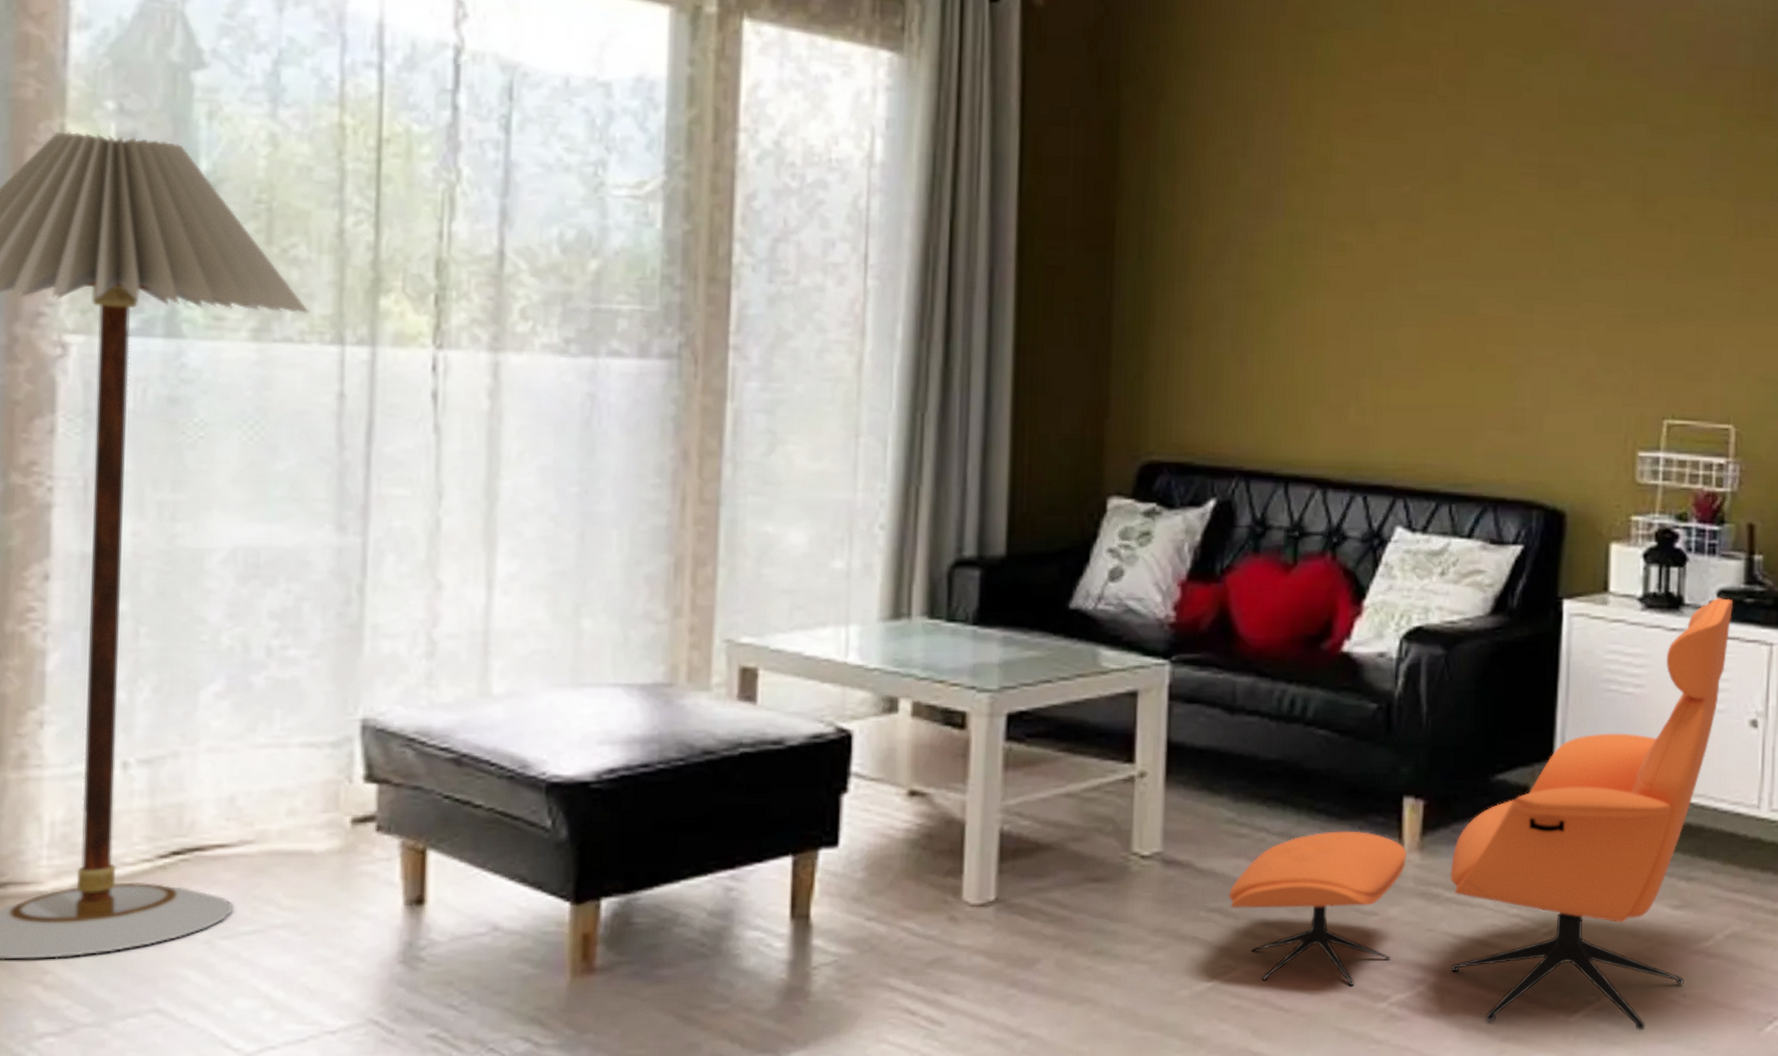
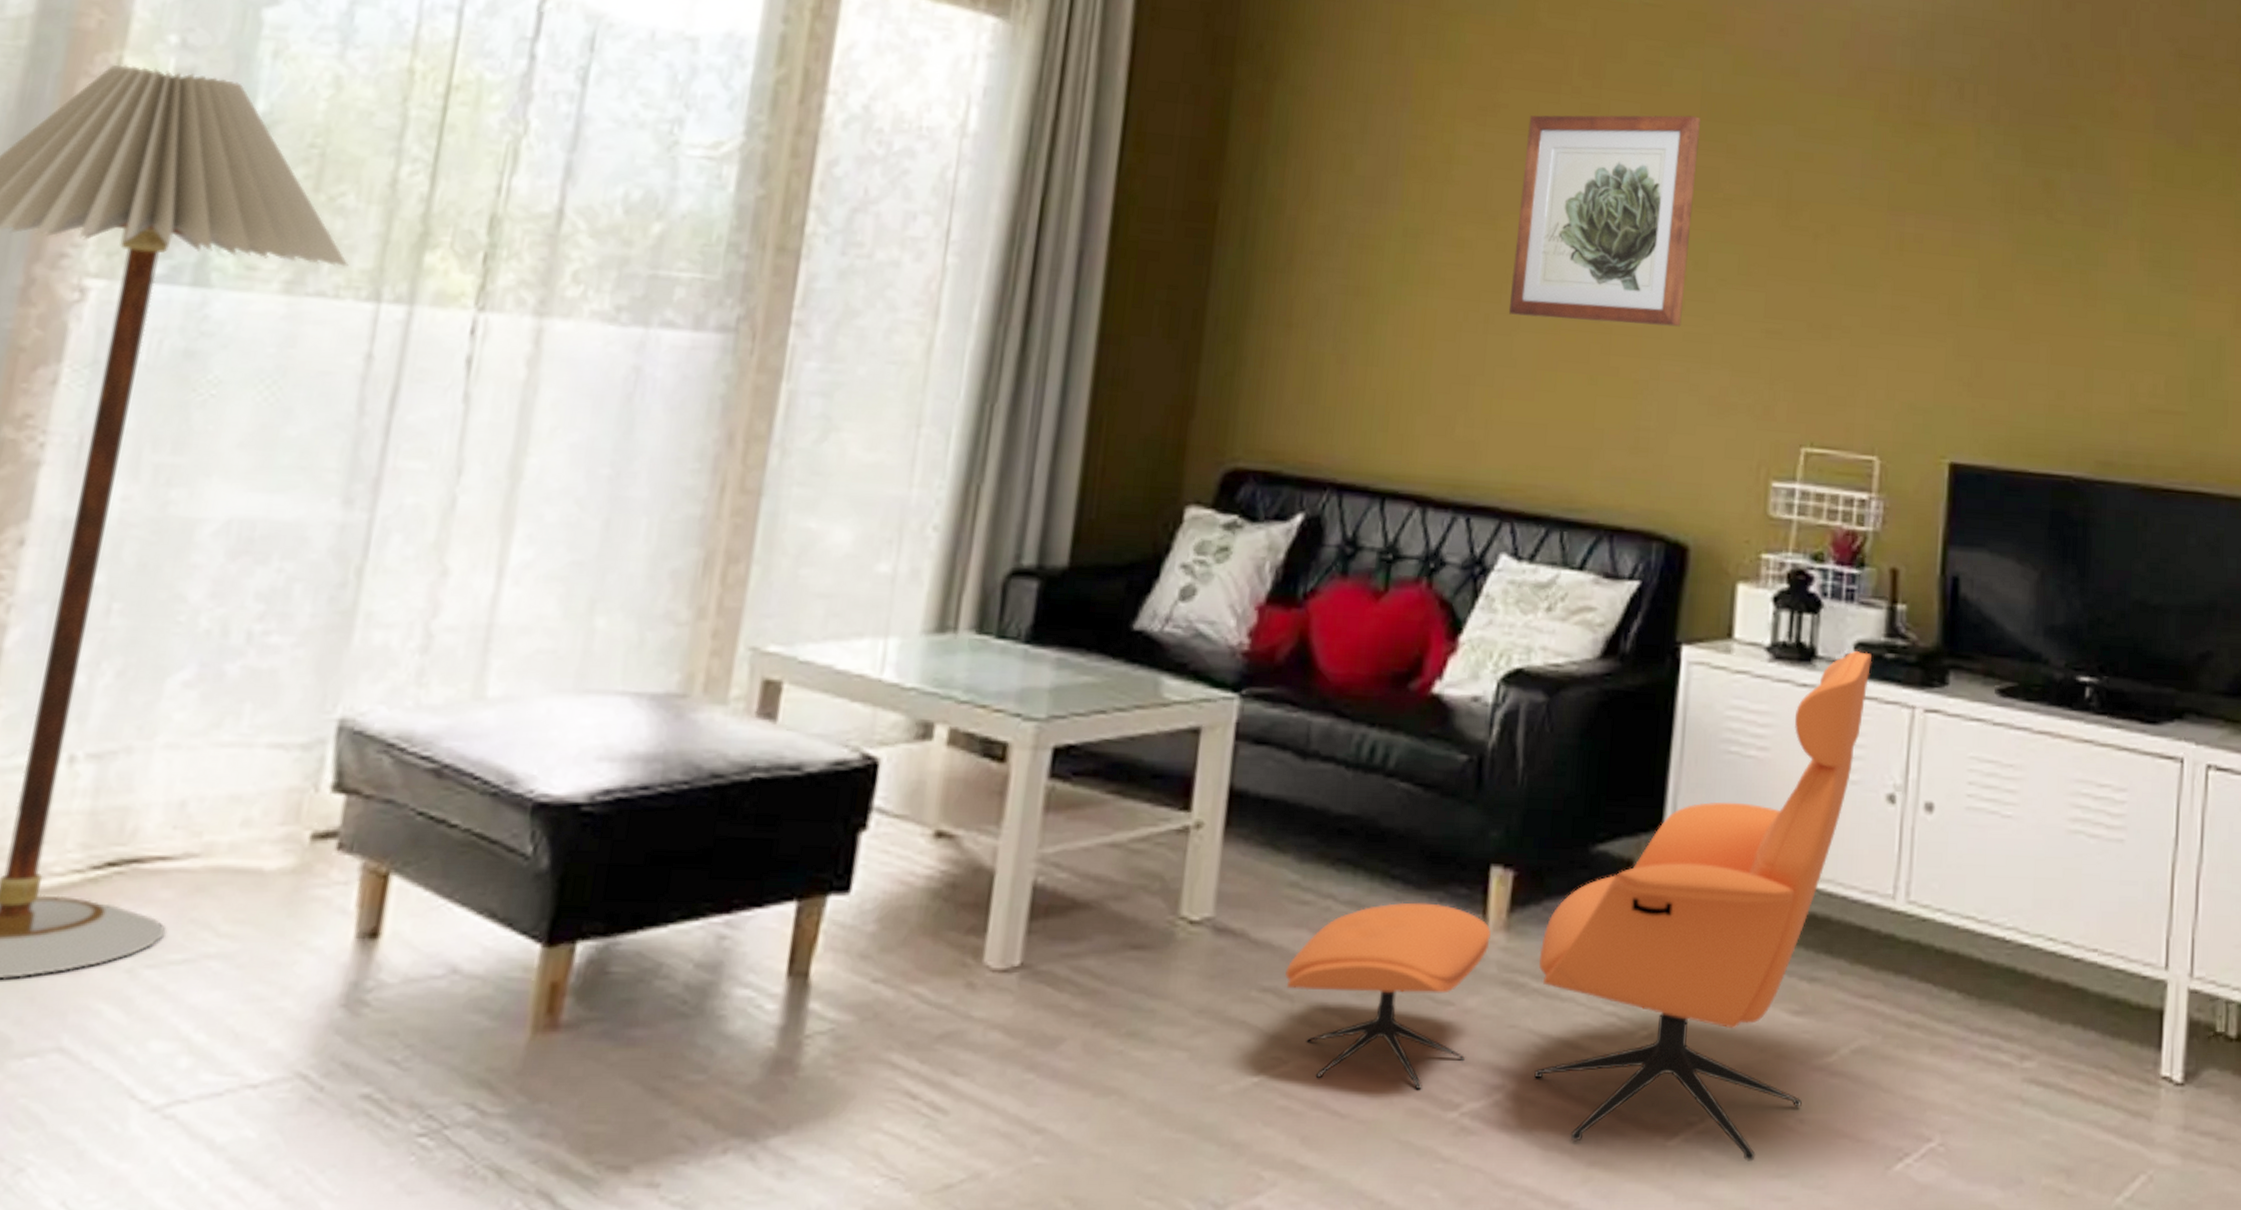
wall art: none [1390,118,1559,315] -> present [1508,115,1700,327]

